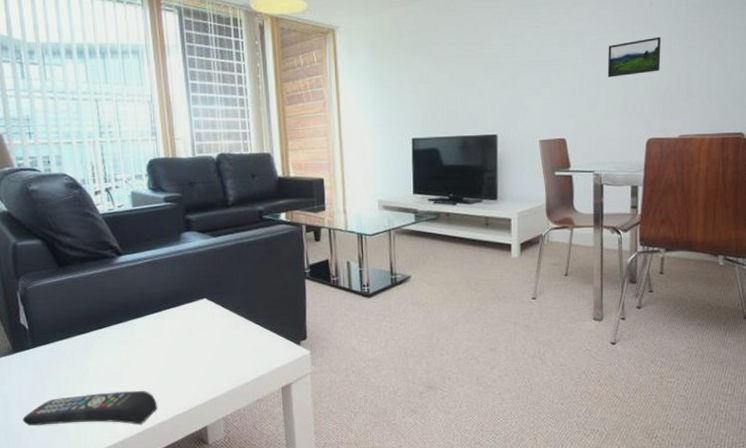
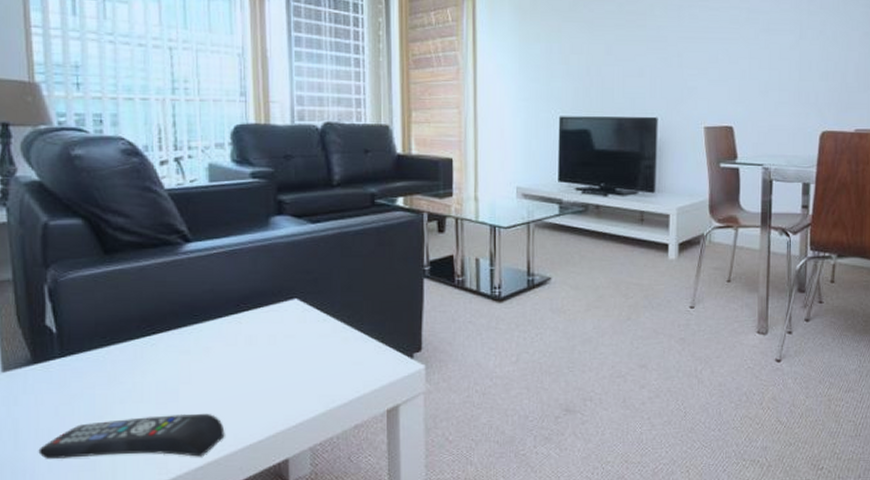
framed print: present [607,36,661,78] -> none [780,20,838,62]

